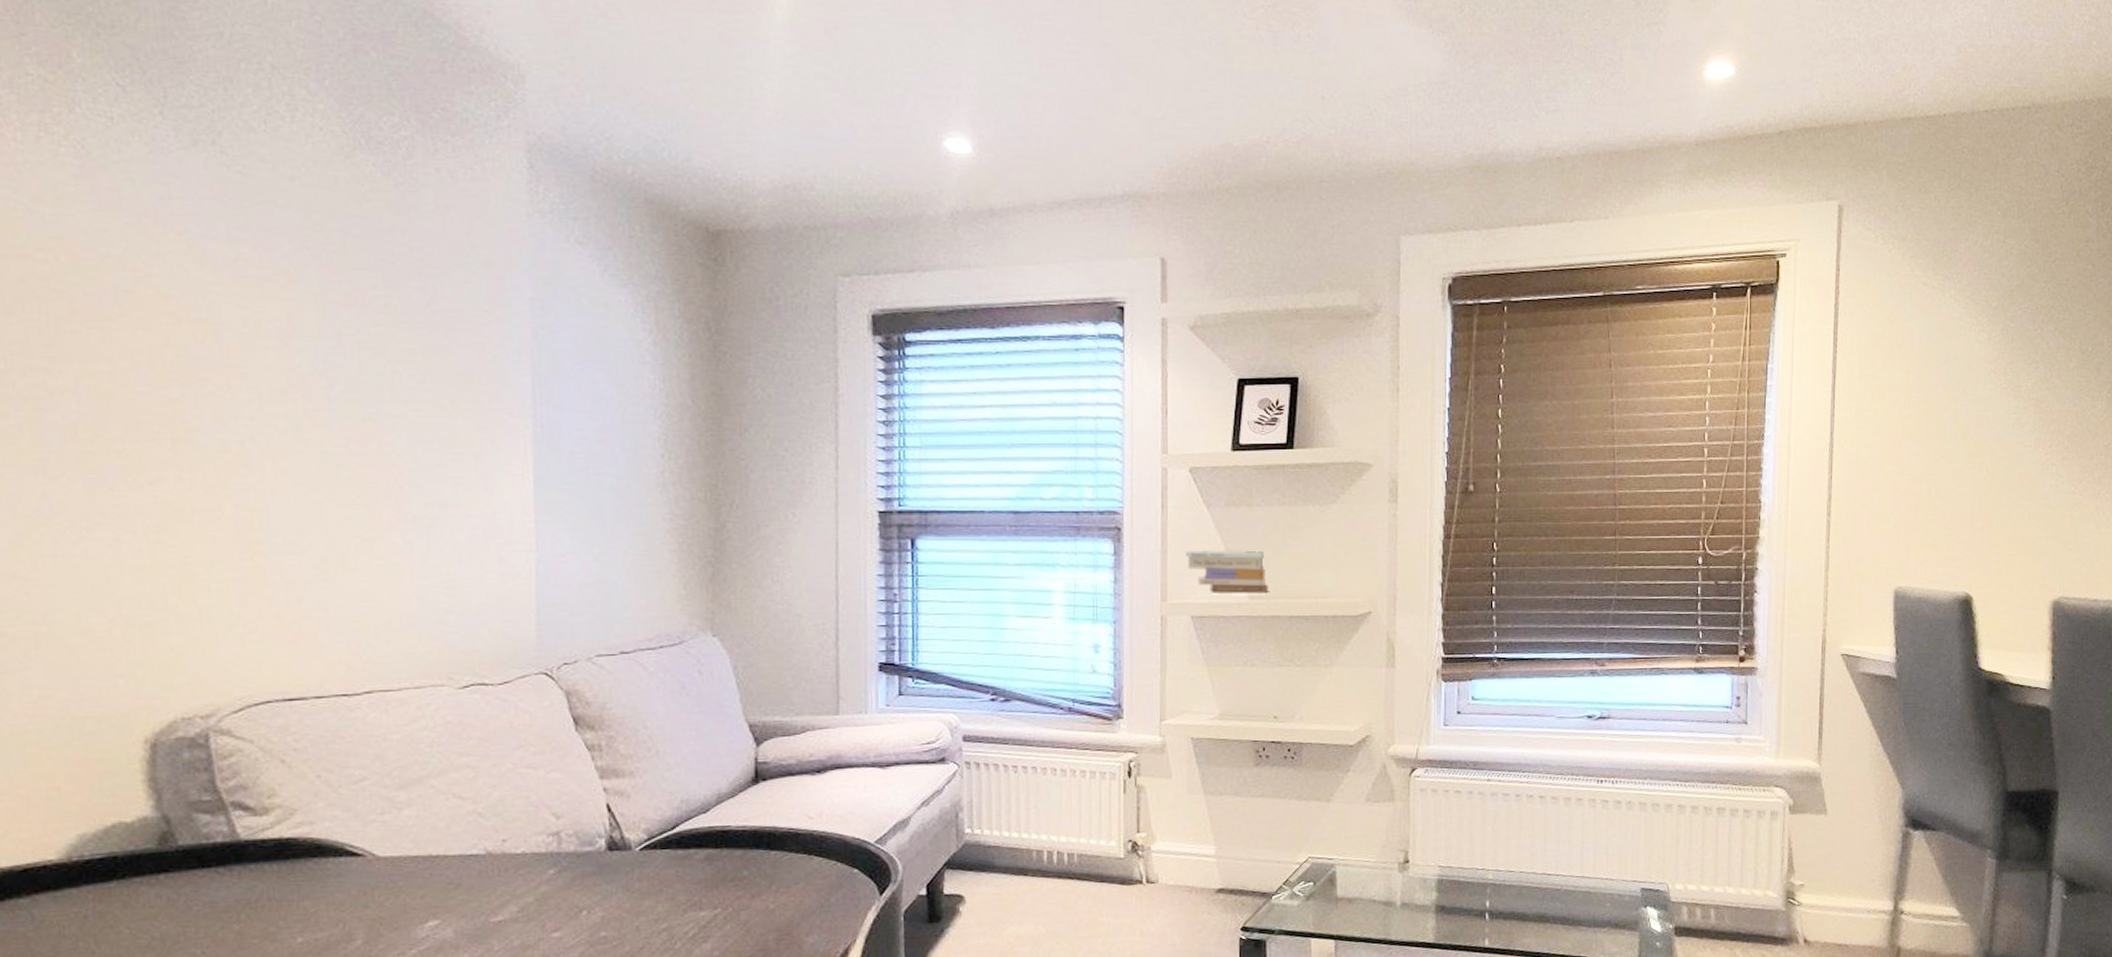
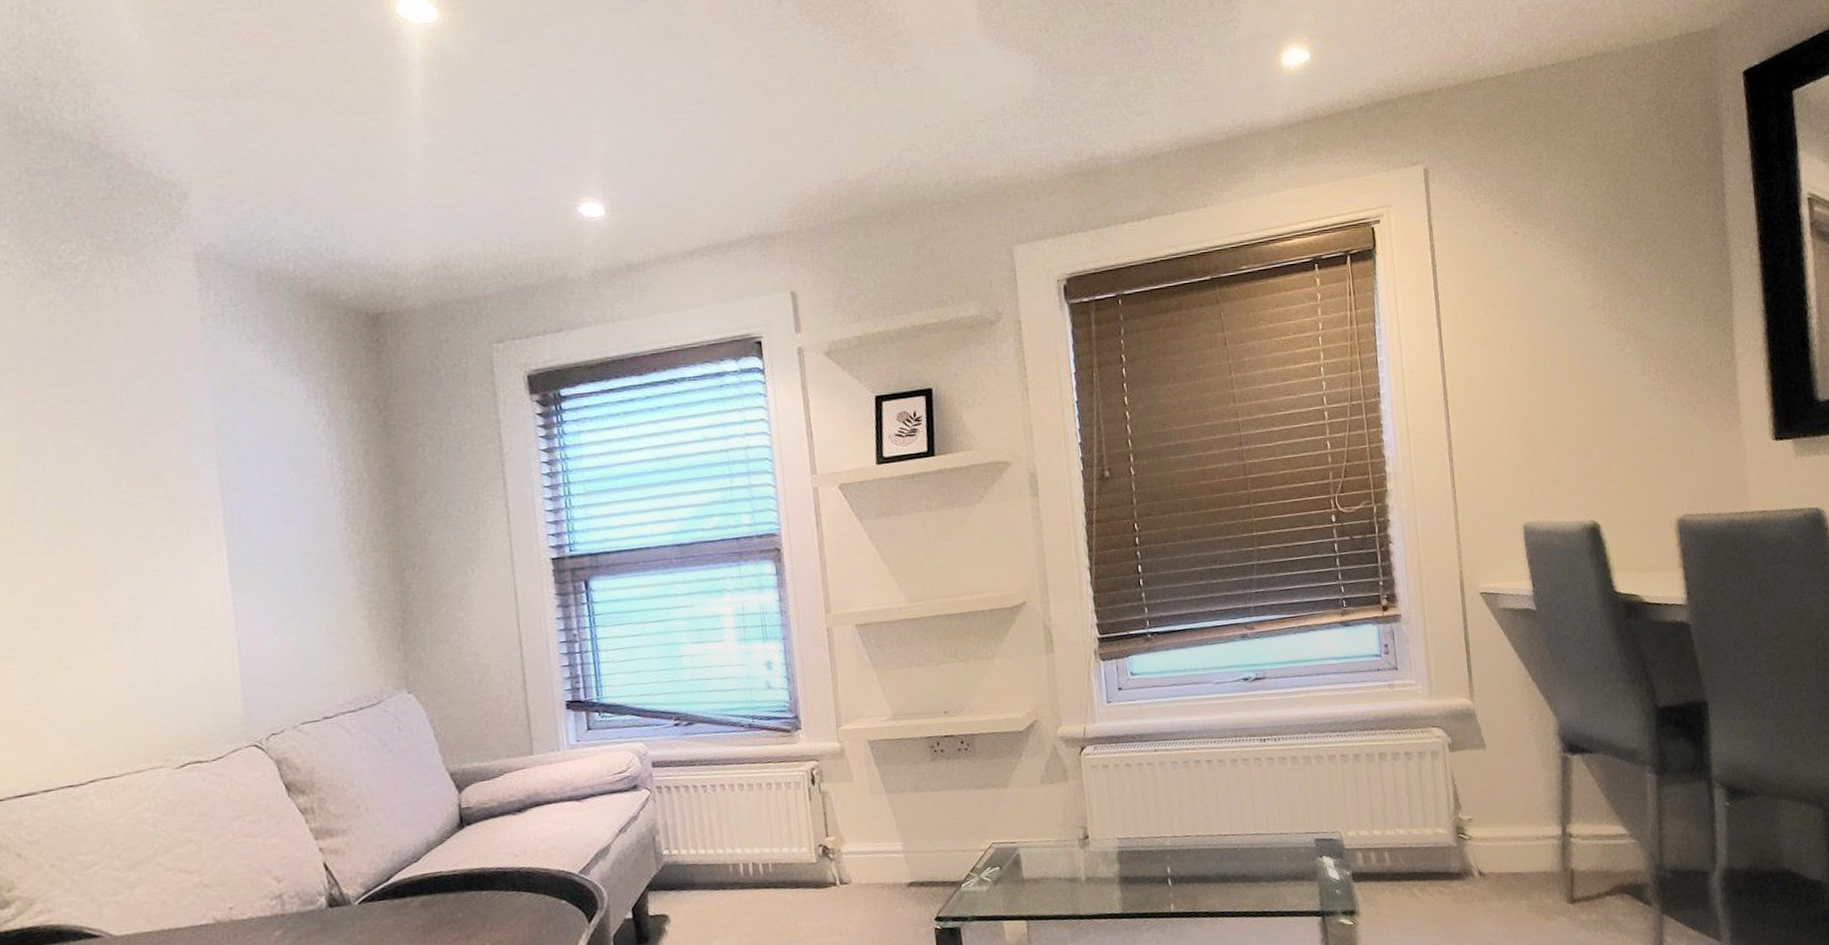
books: present [1186,549,1268,594] -> none [844,556,926,601]

